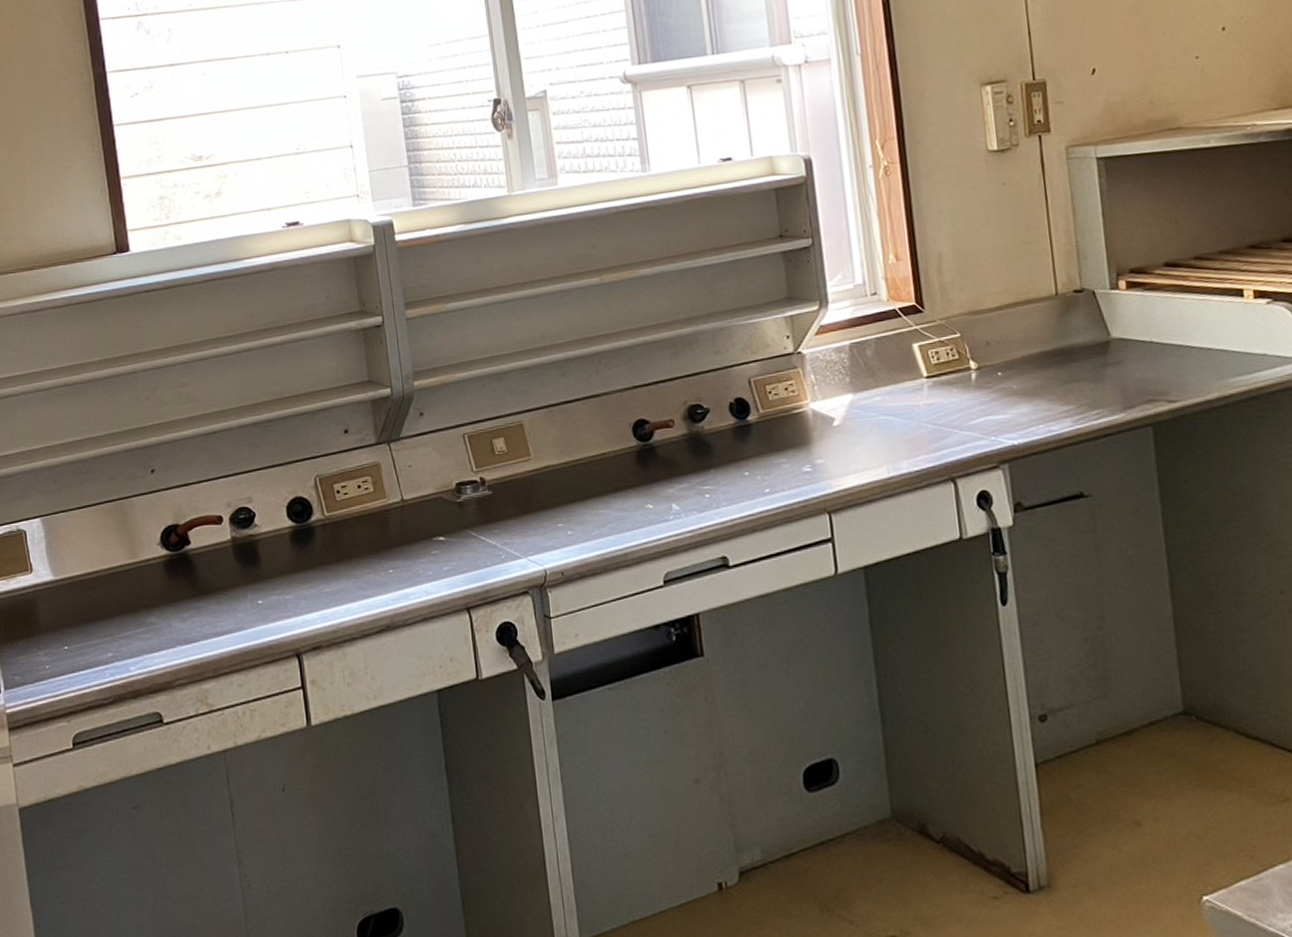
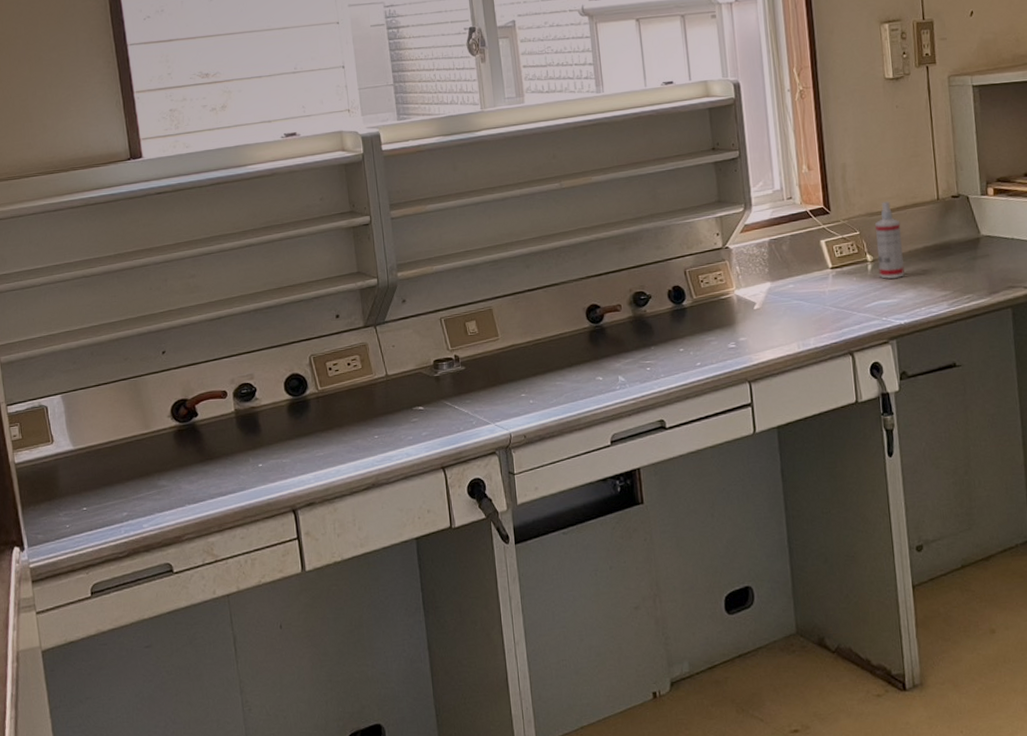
spray bottle: none [979,297,1018,390] -> present [875,201,905,279]

